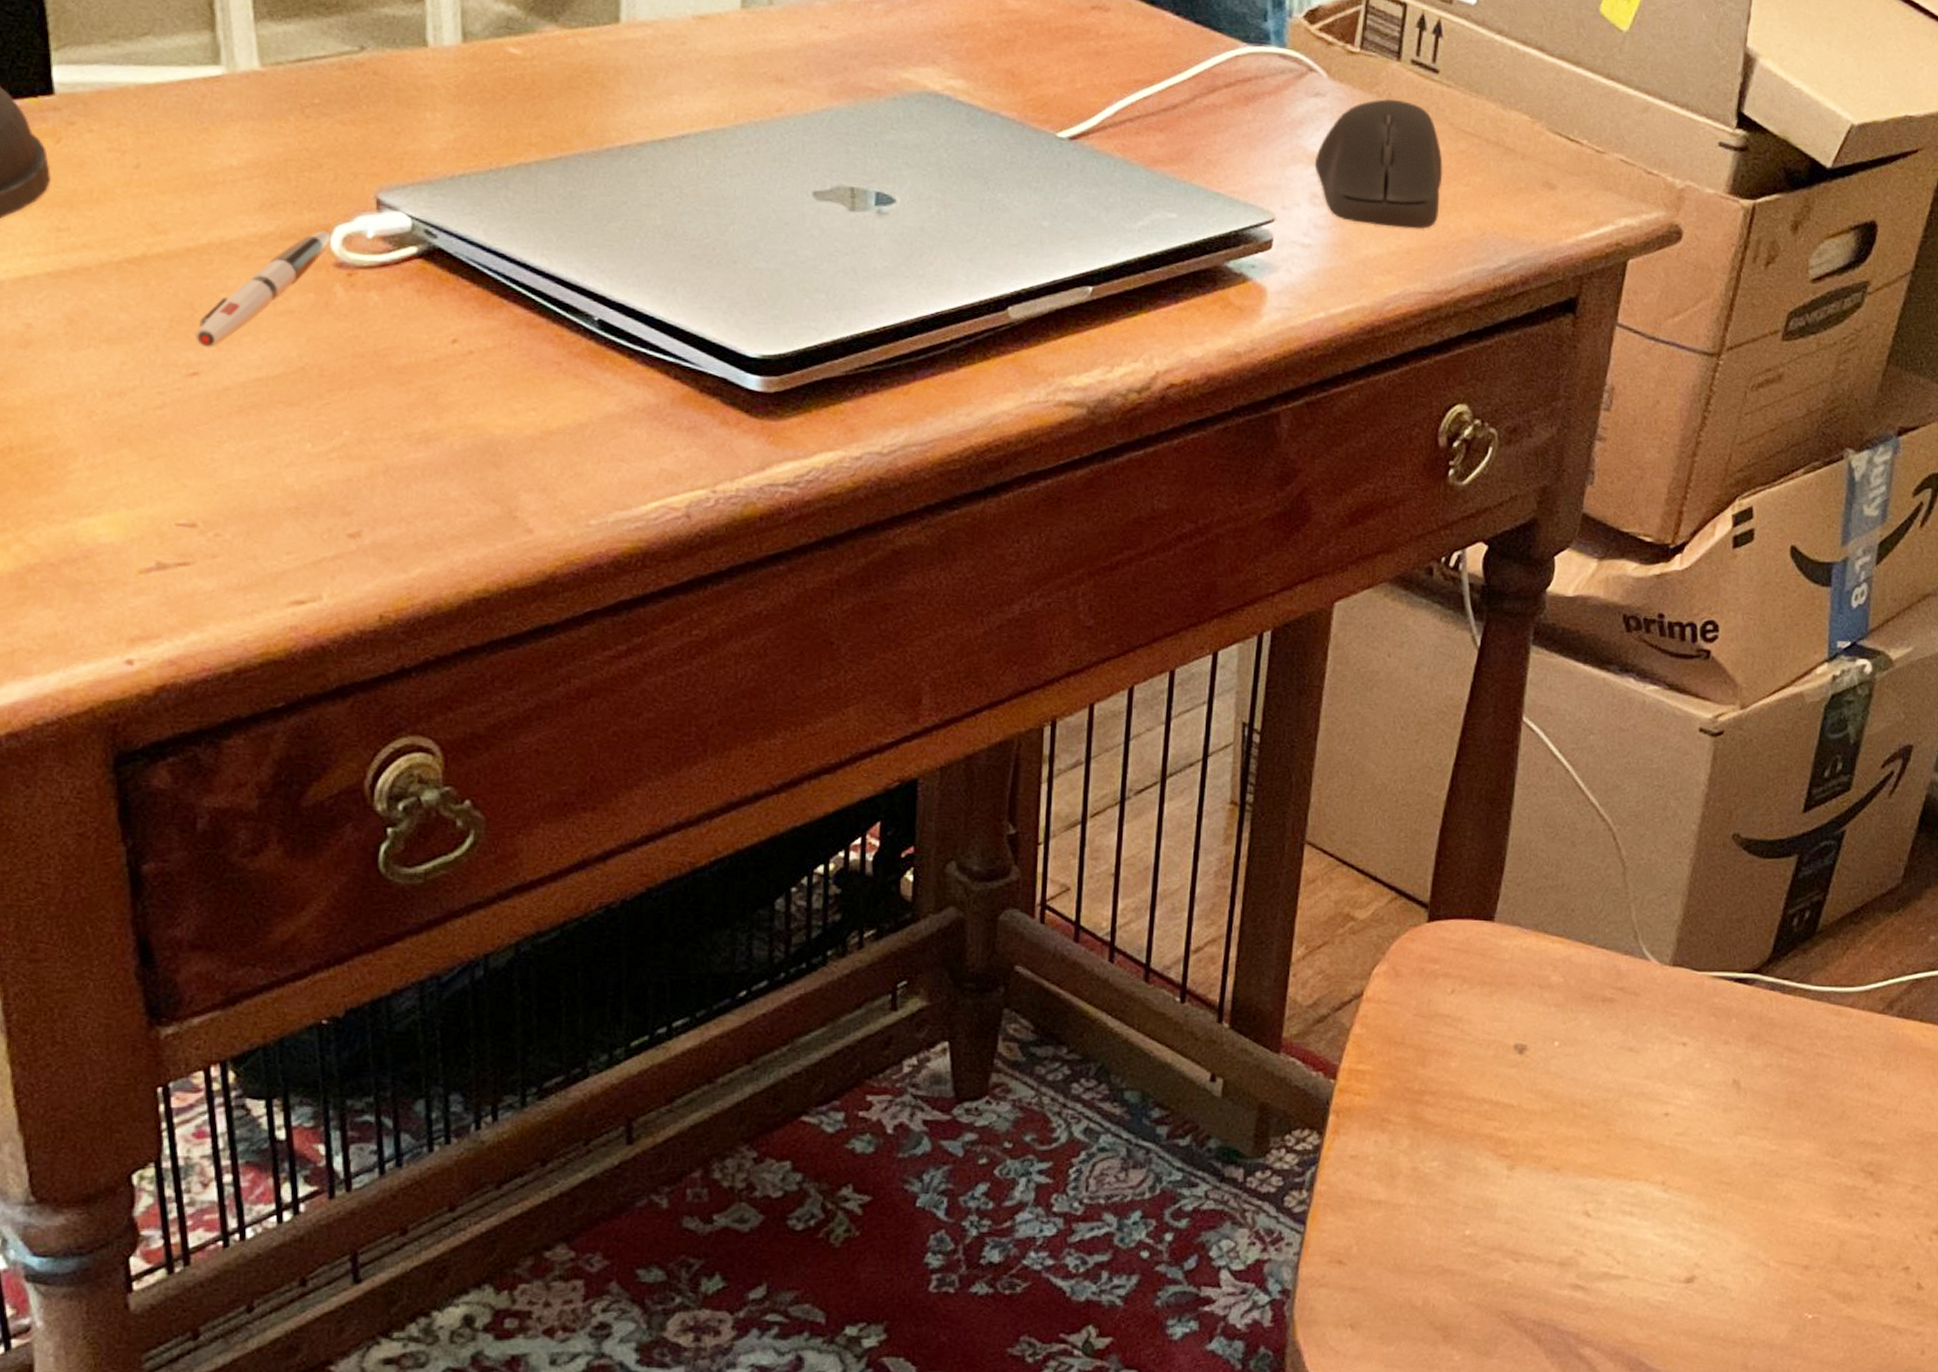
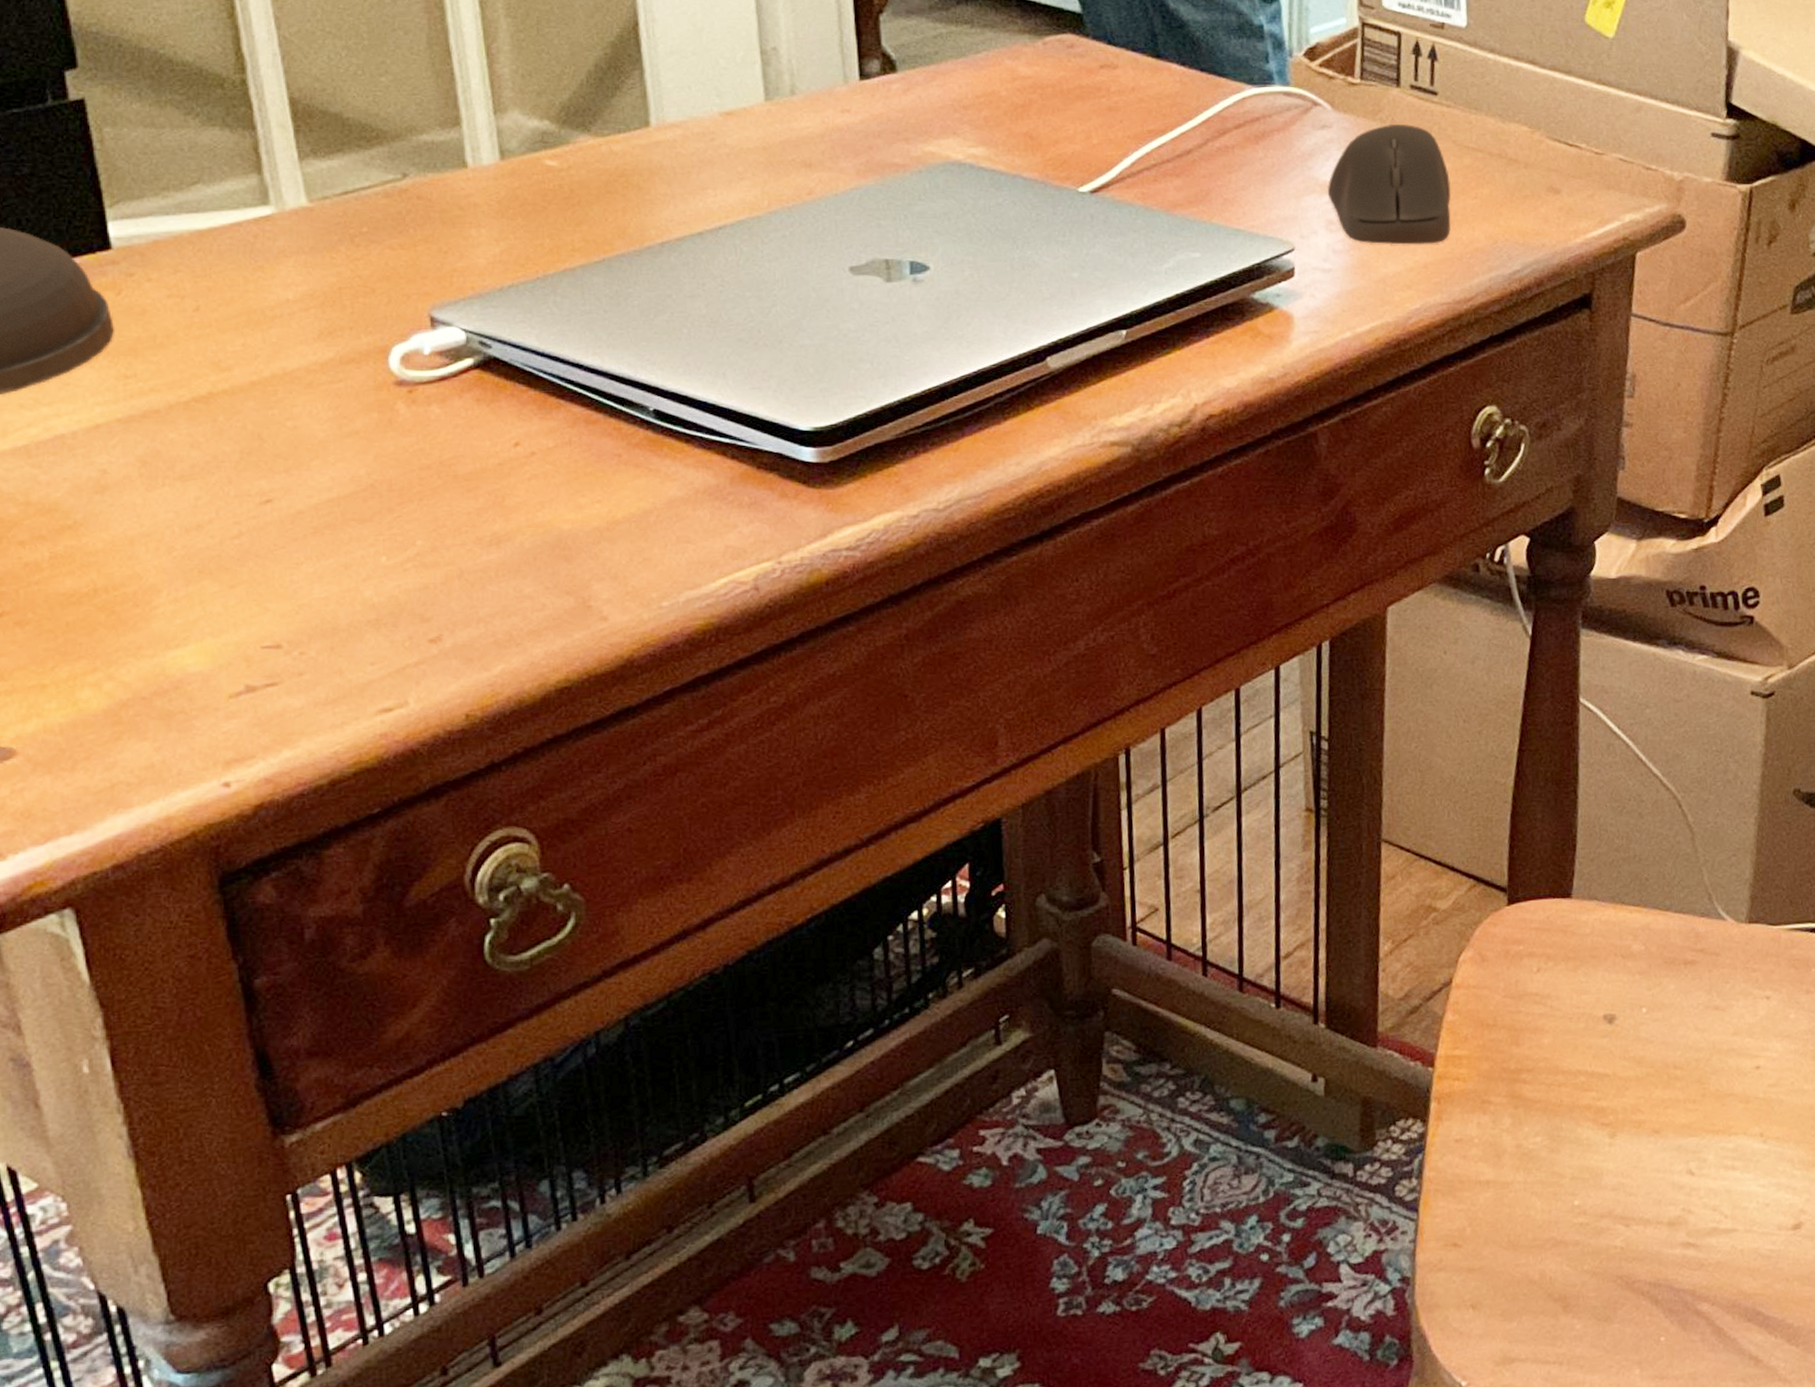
pen: present [195,230,331,348] -> none [266,352,389,476]

